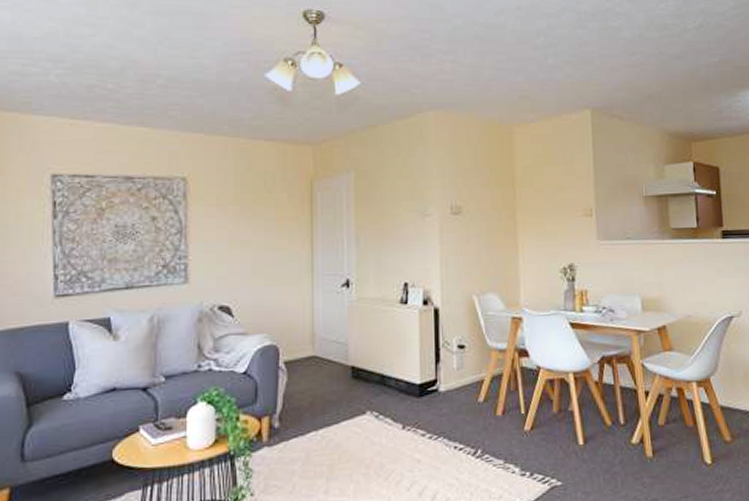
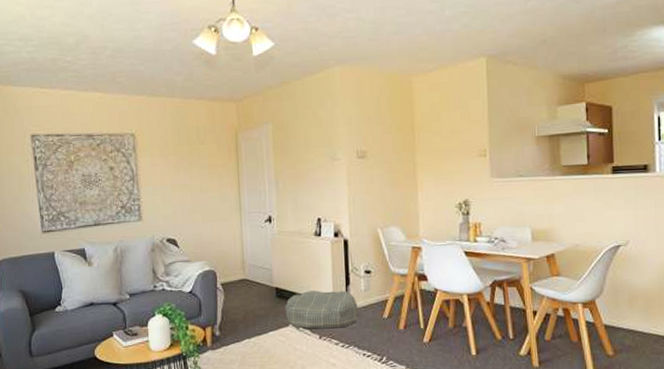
dog bed: none [362,369,451,418] -> present [285,290,359,330]

